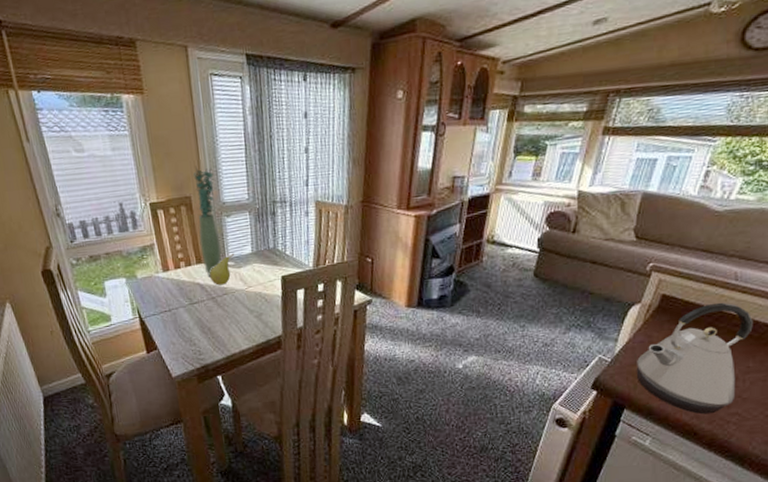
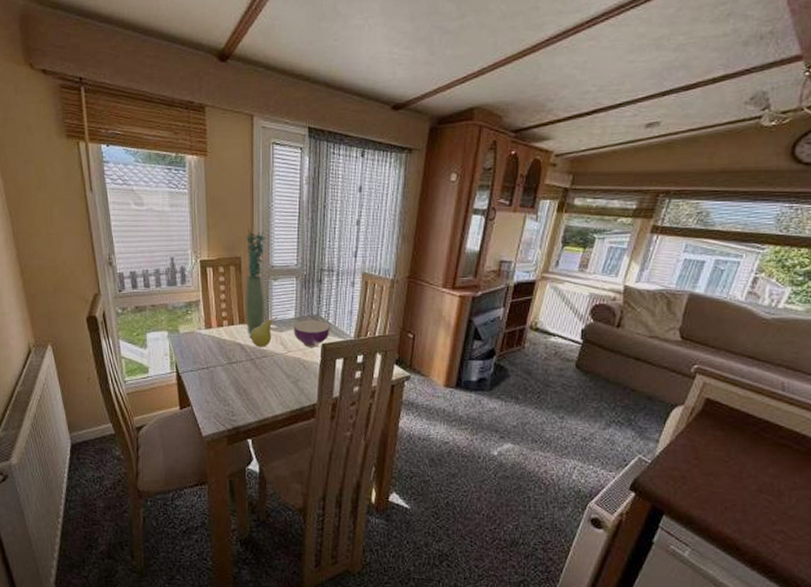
bowl: none [251,252,288,281] -> present [293,320,330,347]
kettle: present [636,302,753,415] -> none [677,412,800,529]

